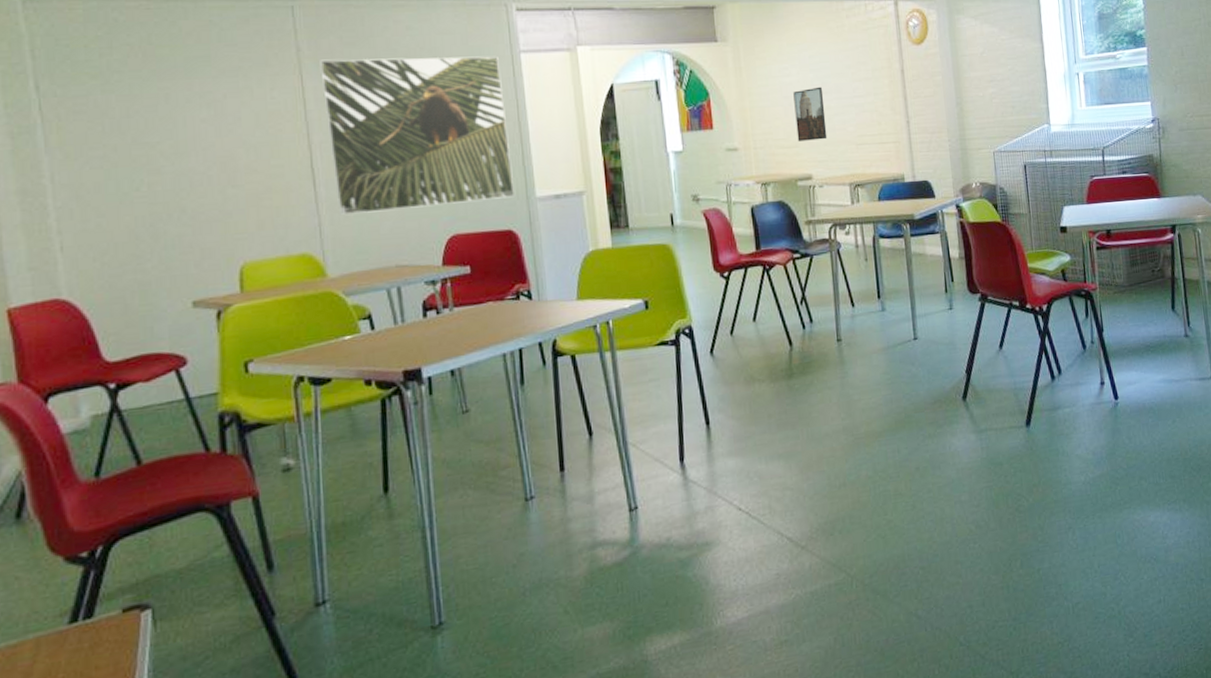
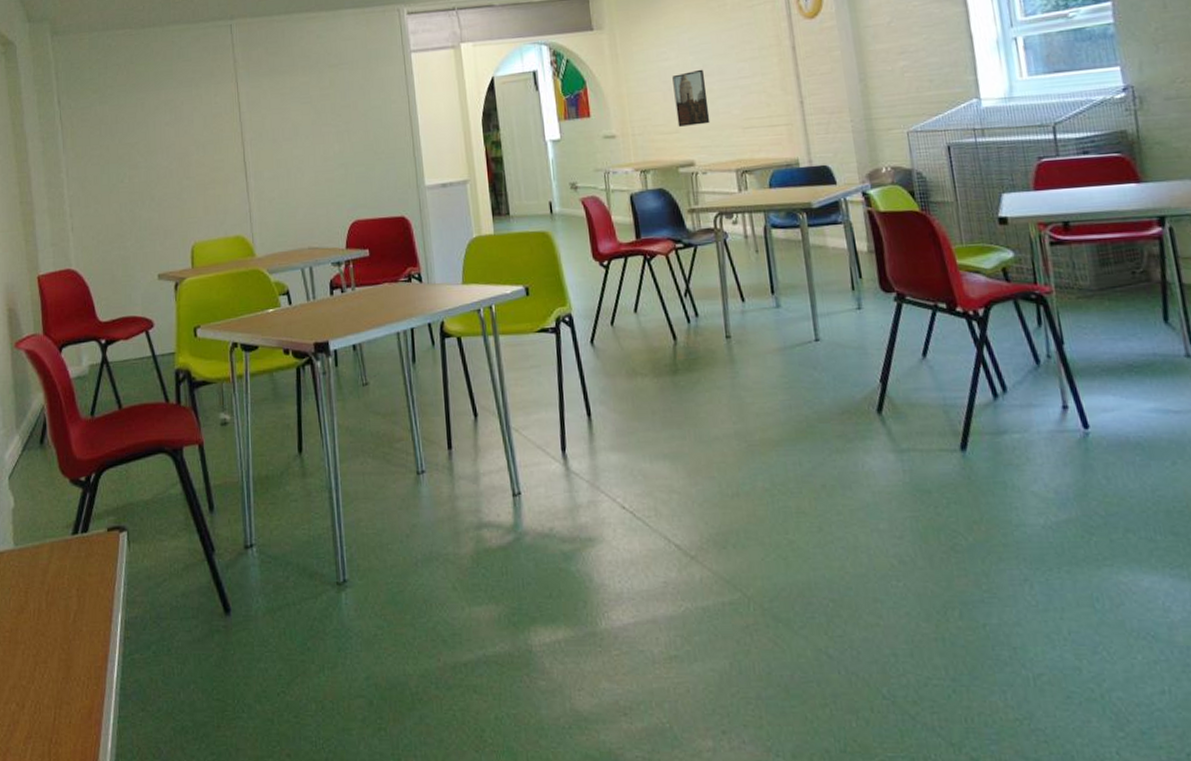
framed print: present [320,56,516,216] -> none [251,57,407,203]

